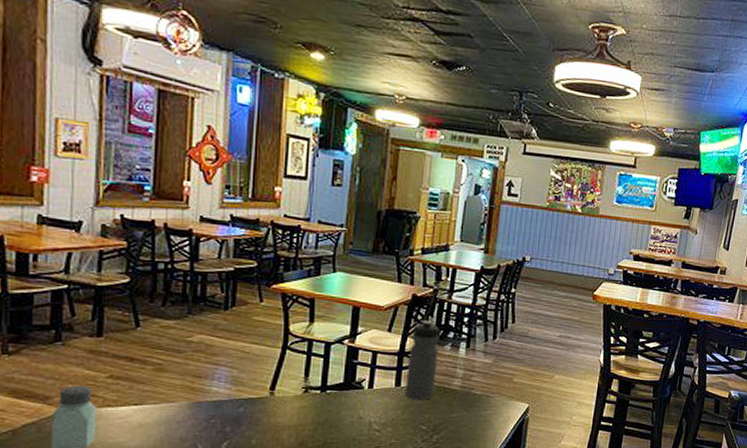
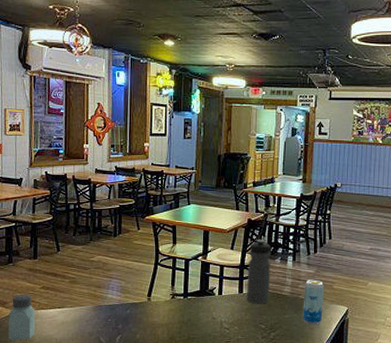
beverage can: none [474,370,503,426] -> present [303,279,325,326]

